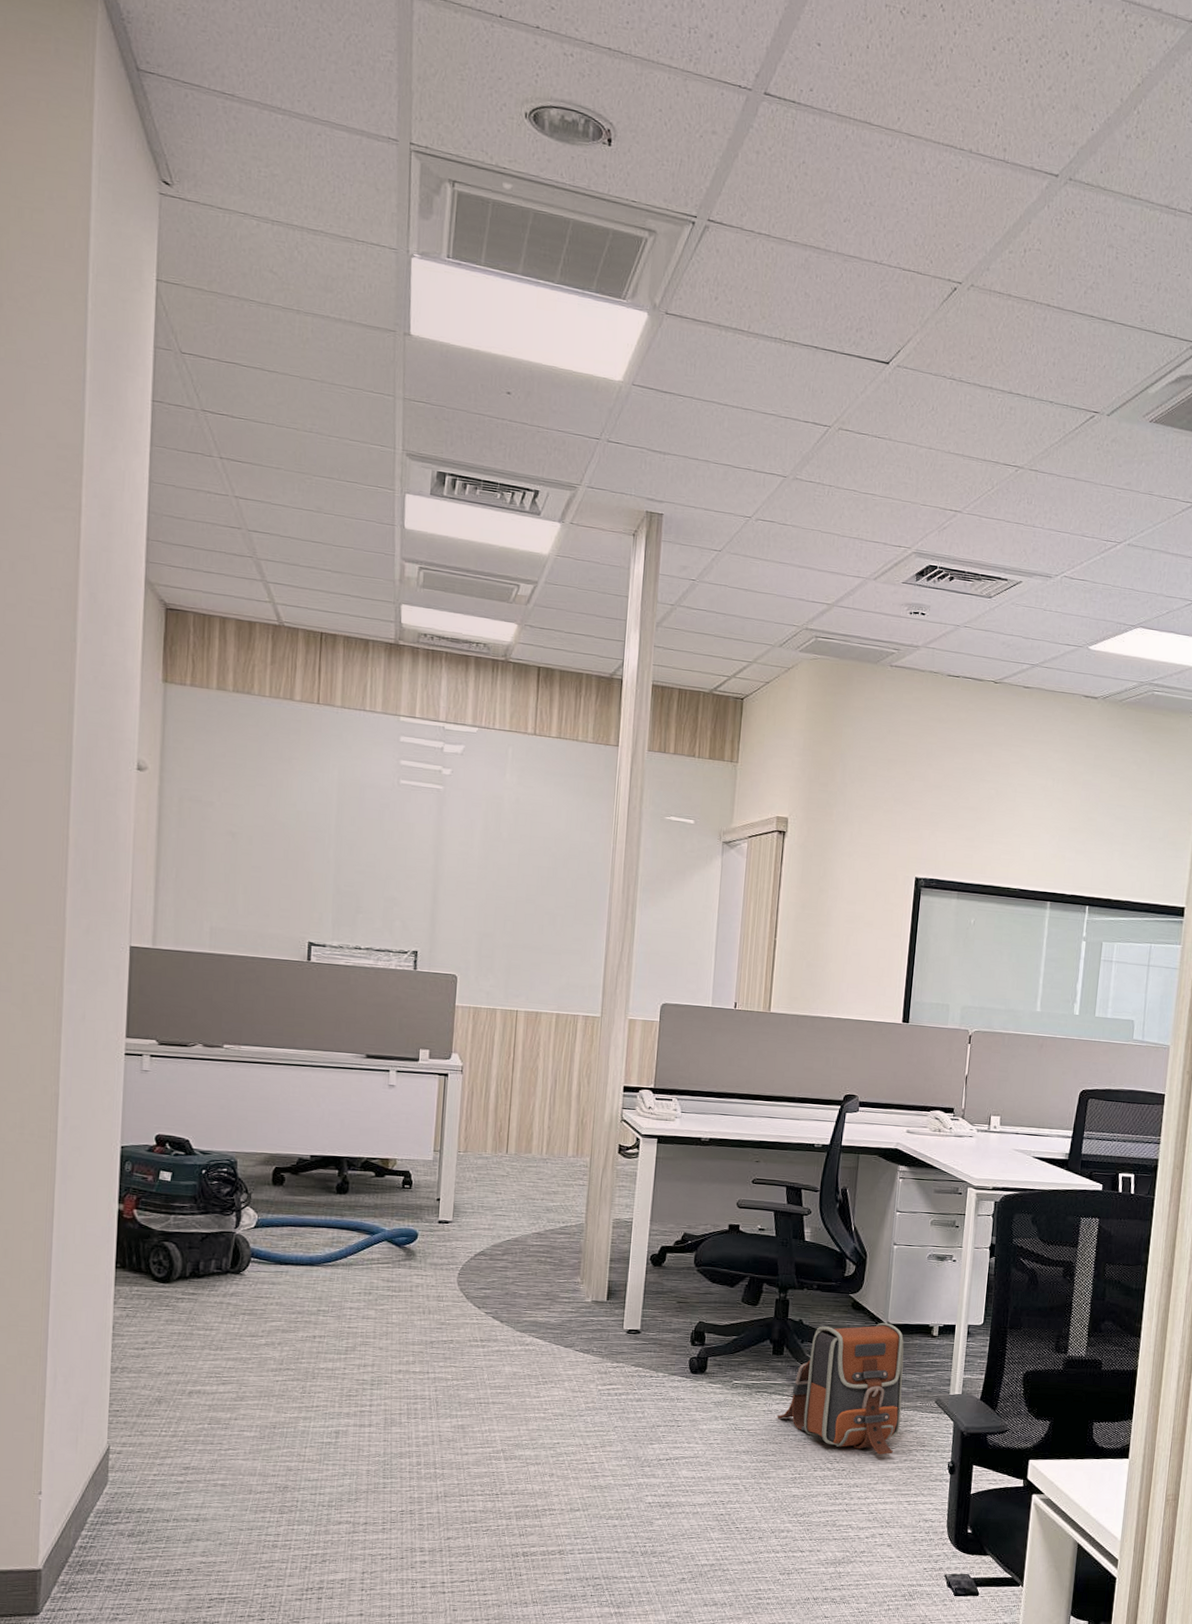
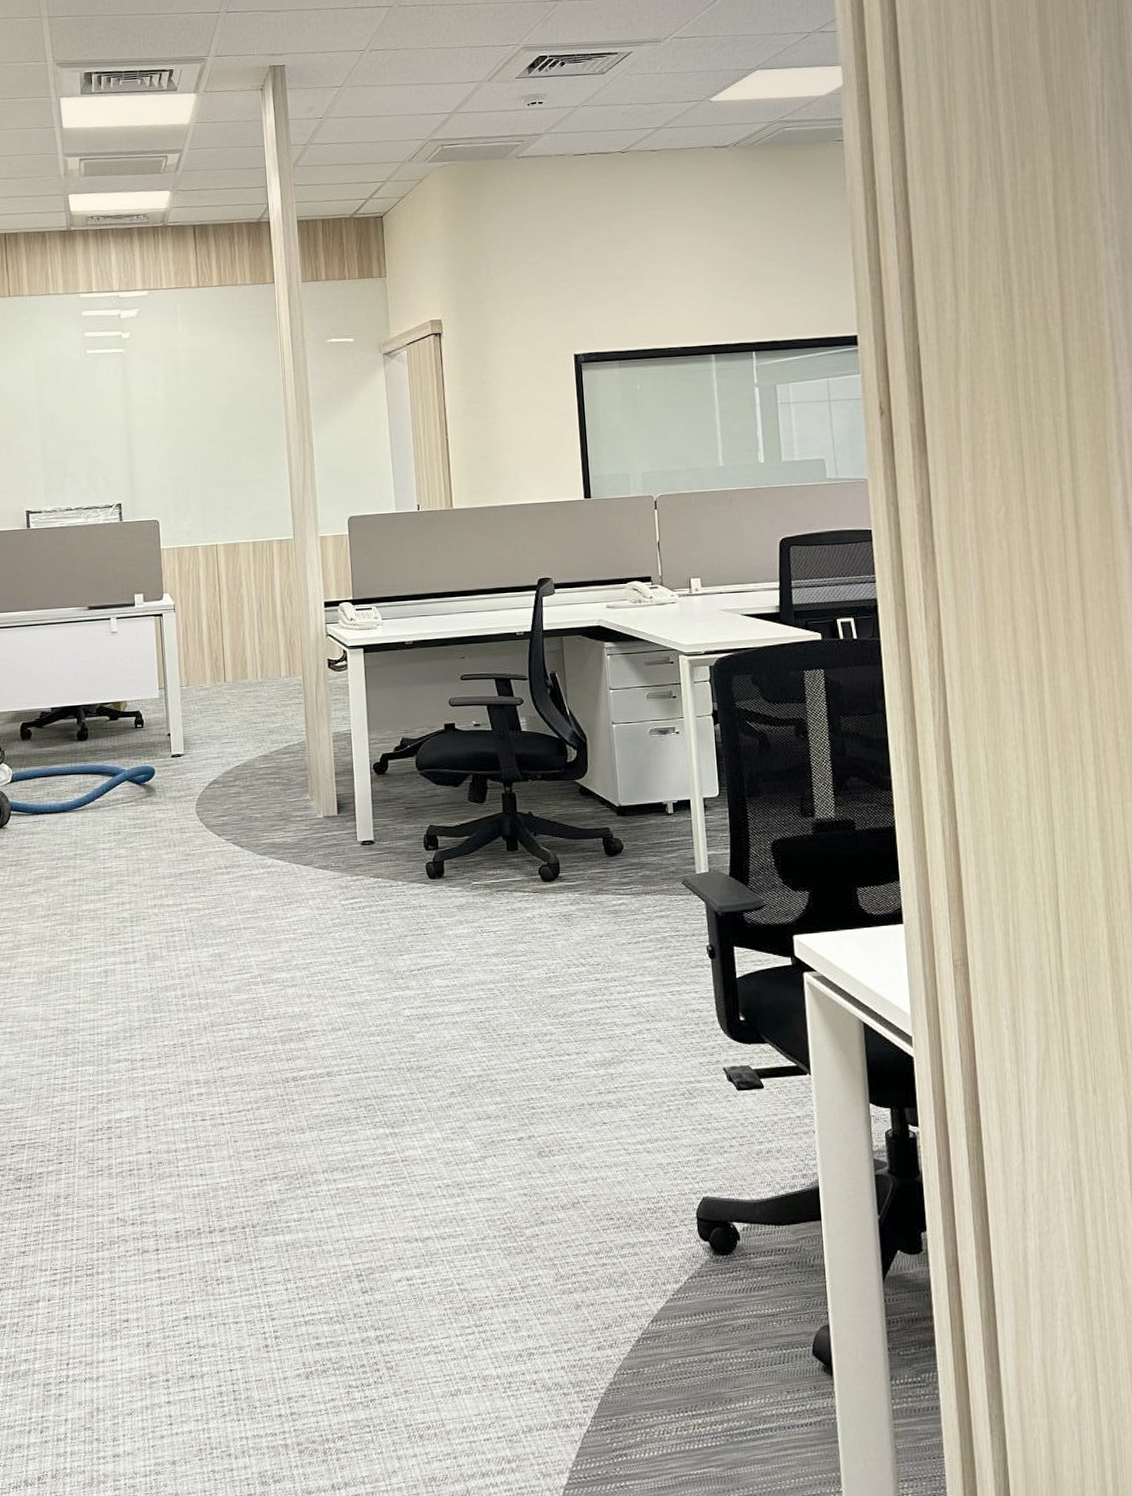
backpack: present [777,1322,904,1455] -> none [521,805,650,945]

